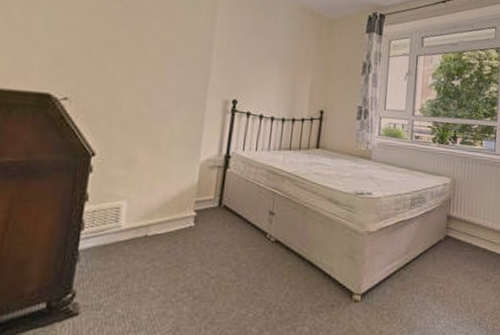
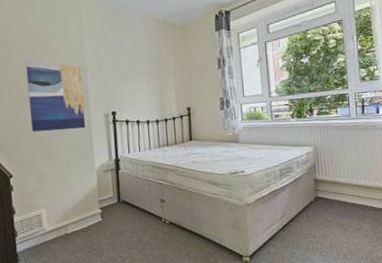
wall art: none [133,23,208,113] -> present [25,60,87,132]

